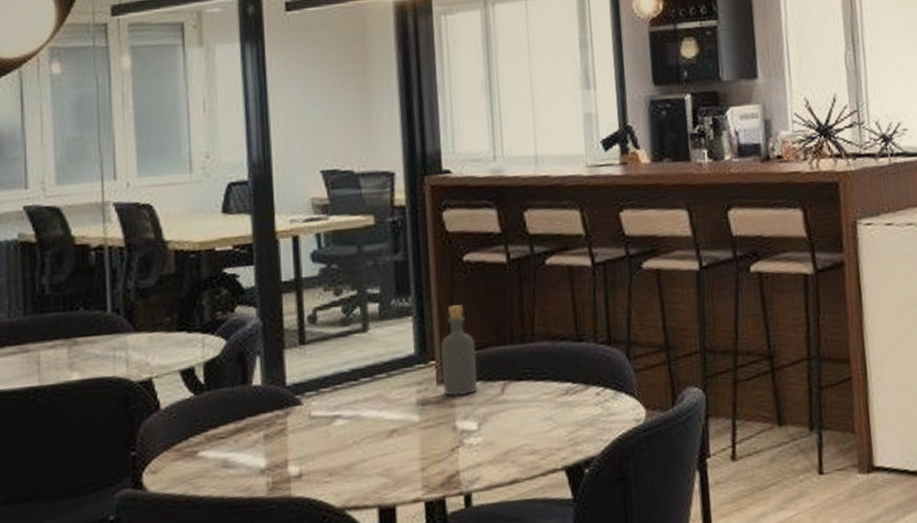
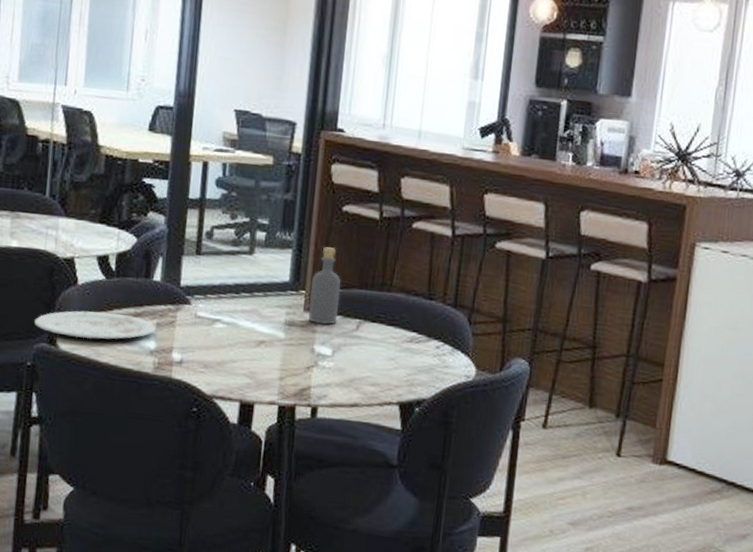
plate: none [112,433,264,474] -> present [34,310,156,340]

